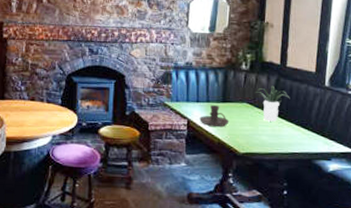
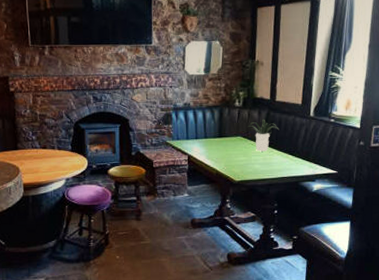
candle holder: present [199,105,230,127] -> none [199,141,226,159]

